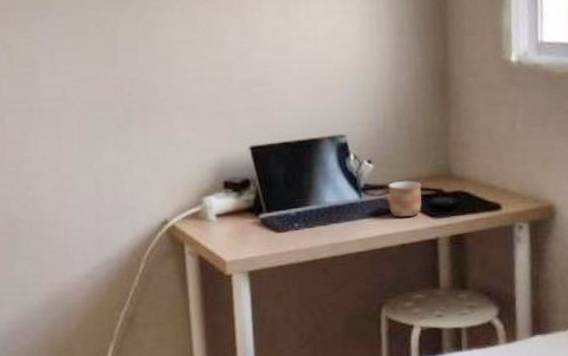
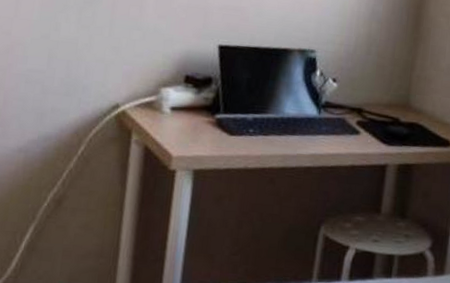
mug: present [388,180,422,217] -> none [346,104,380,141]

